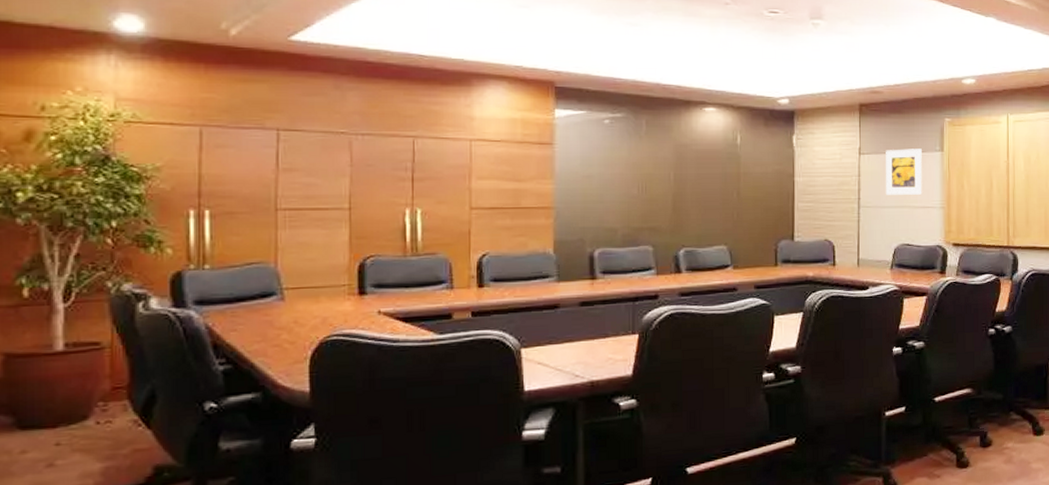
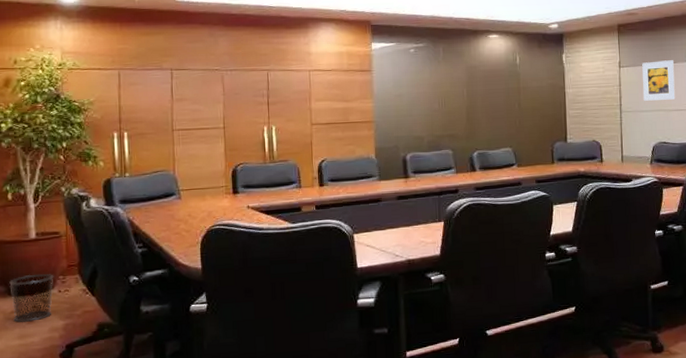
waste bin: none [19,399,90,467] -> present [9,274,54,323]

